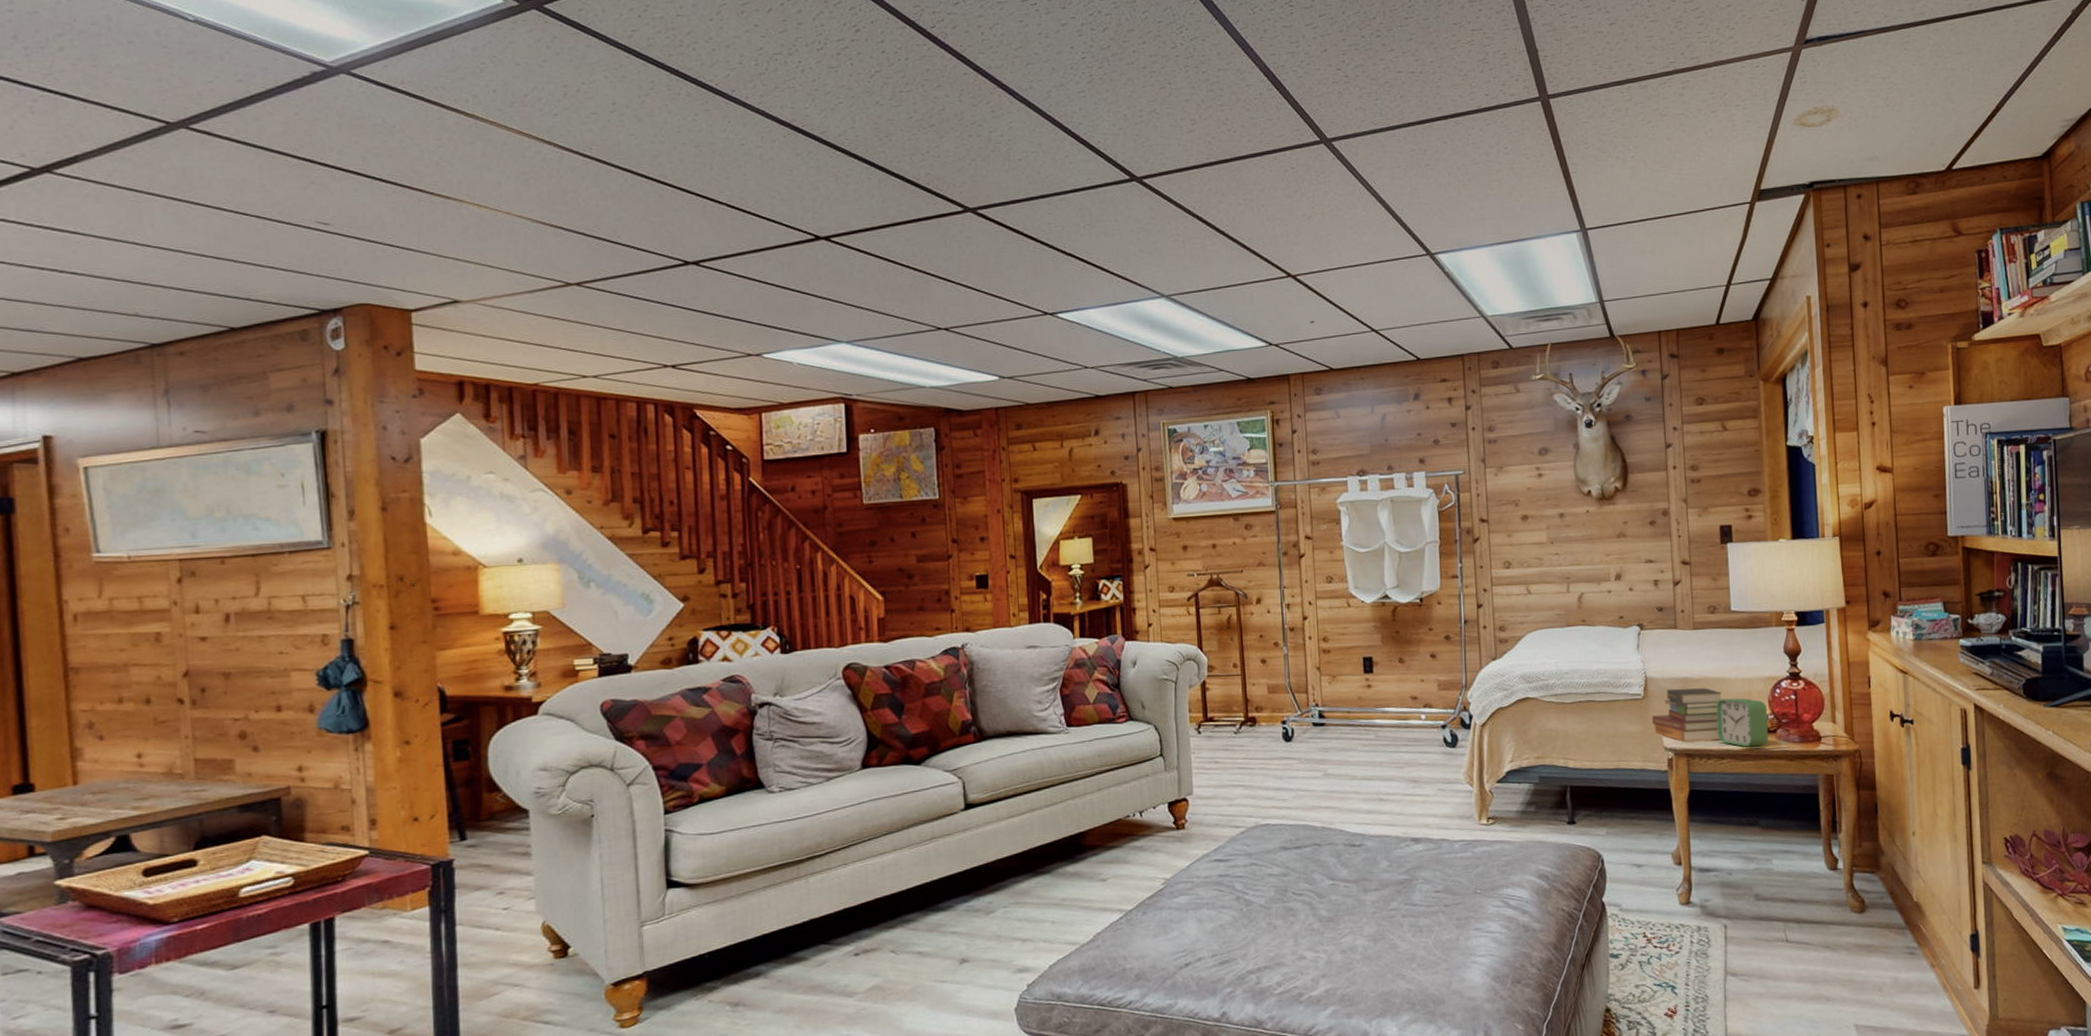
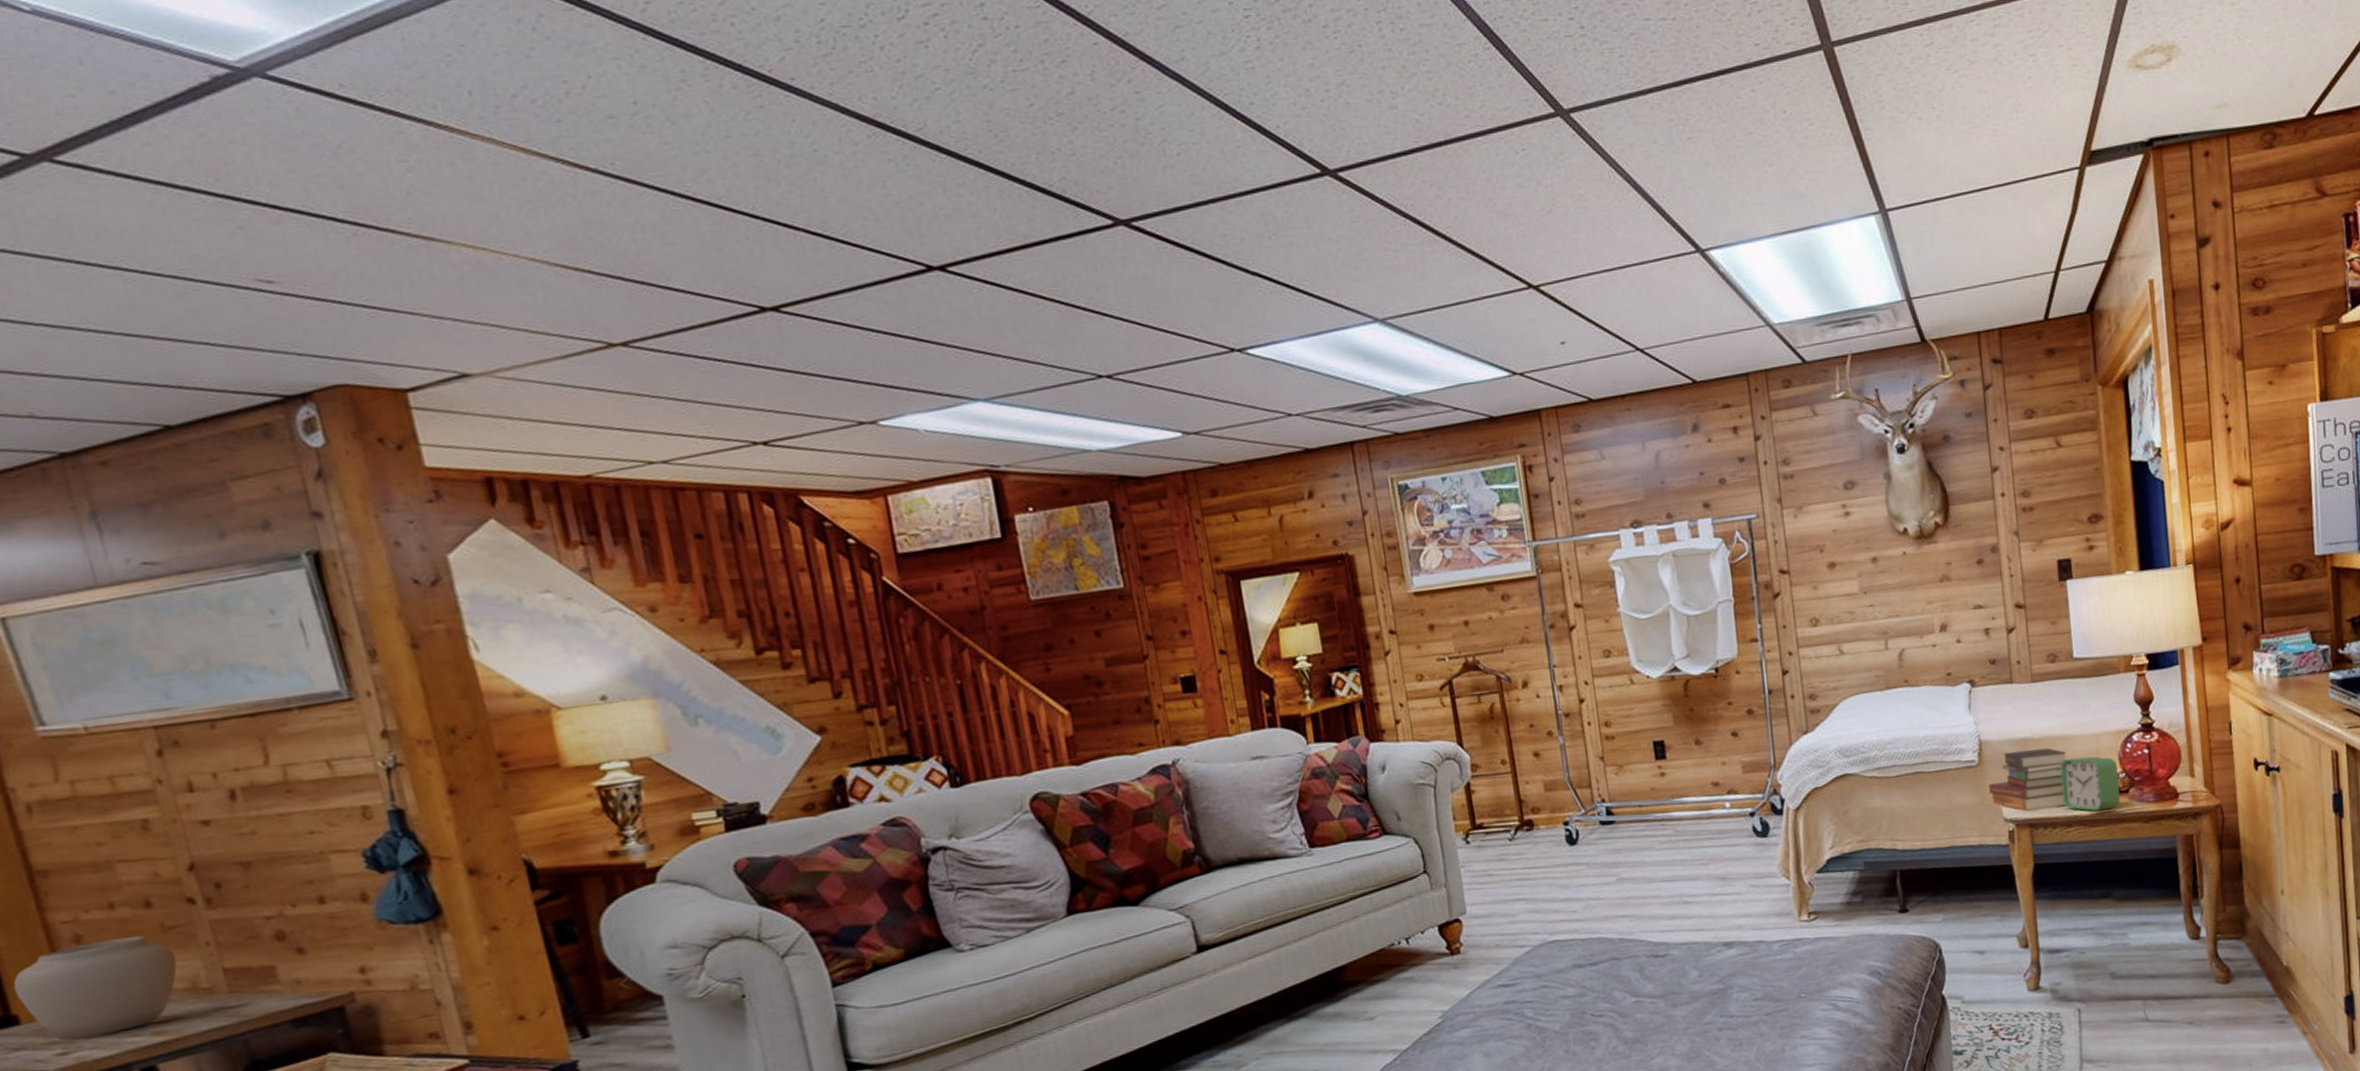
vase: none [36,727,161,808] -> present [13,936,178,1041]

